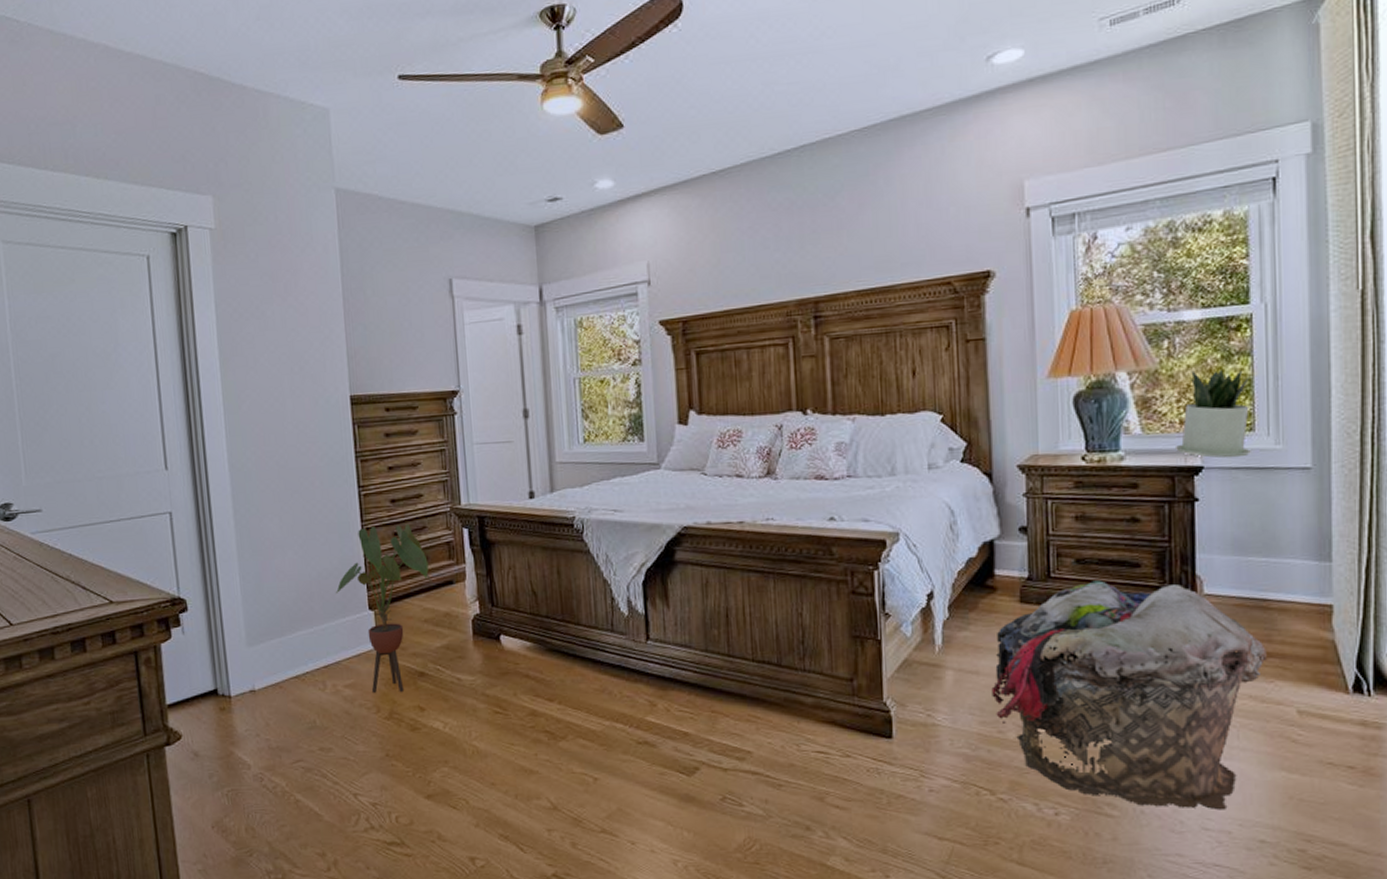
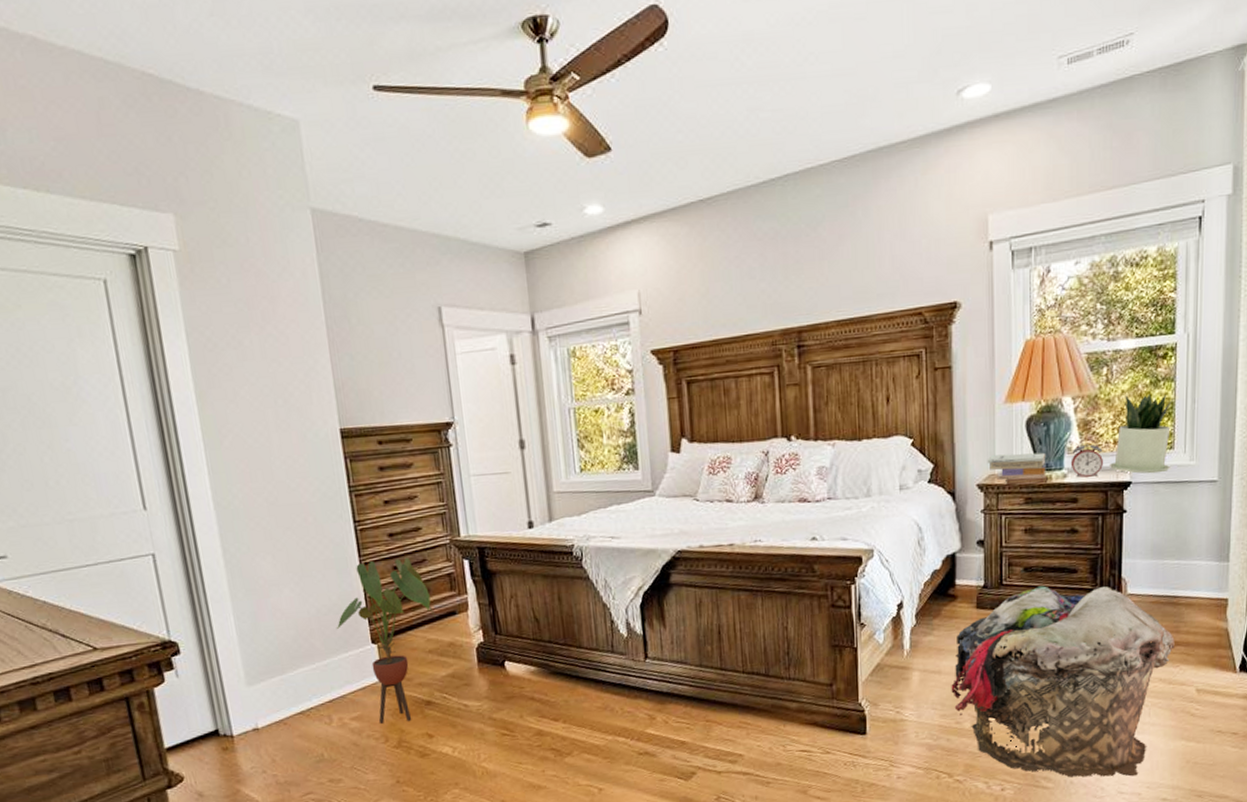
books: none [1028,432,1102,468] -> present [987,452,1048,486]
alarm clock: none [1128,417,1169,461] -> present [1070,438,1104,478]

